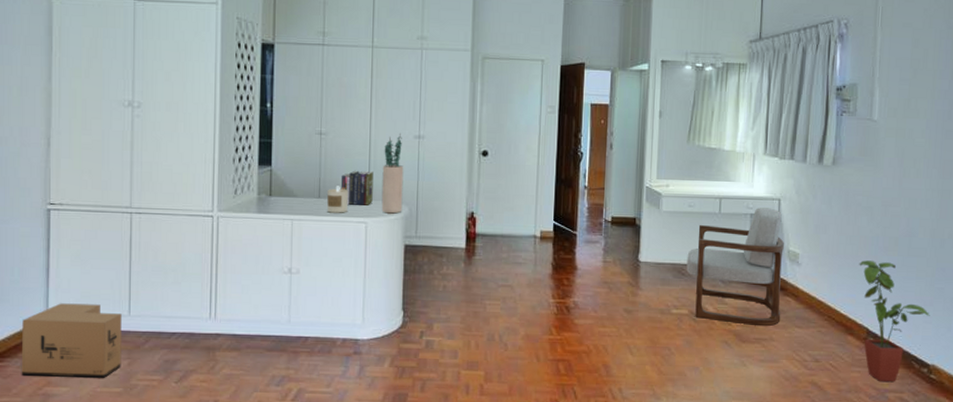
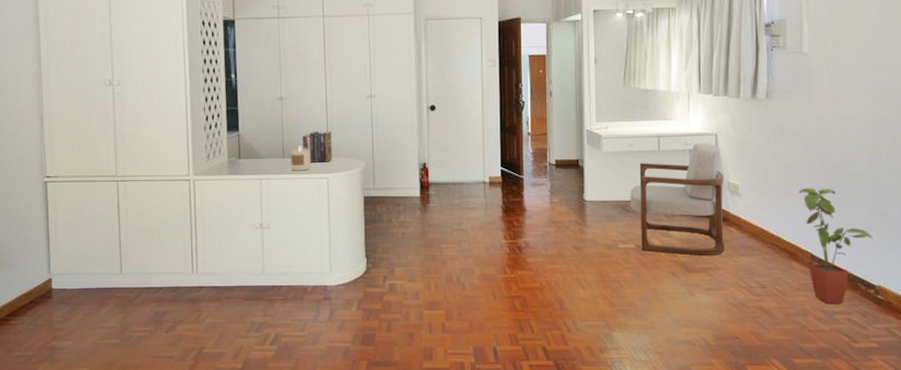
cardboard box: present [21,303,122,379] -> none [29,265,117,332]
vase: present [381,133,404,214] -> none [339,94,360,169]

